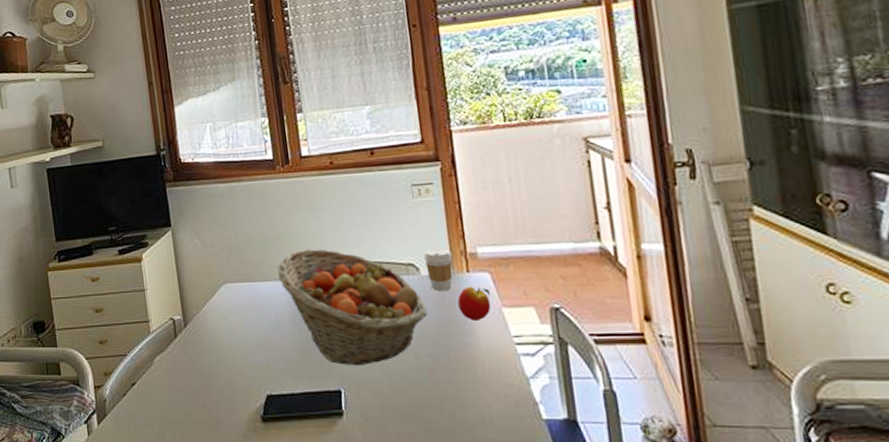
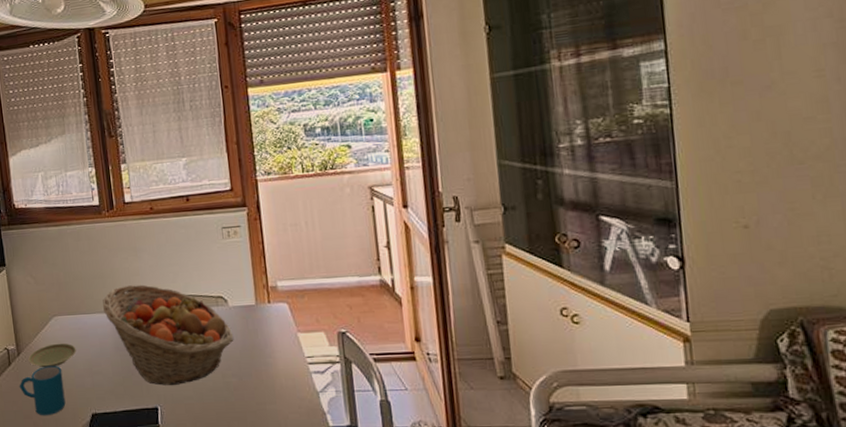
mug: none [186,338,238,396] -> present [19,365,66,416]
plate: none [196,313,249,342] -> present [28,343,76,368]
coffee cup: present [423,247,453,292] -> none [231,282,256,320]
apple: present [457,286,491,321] -> none [260,315,288,345]

